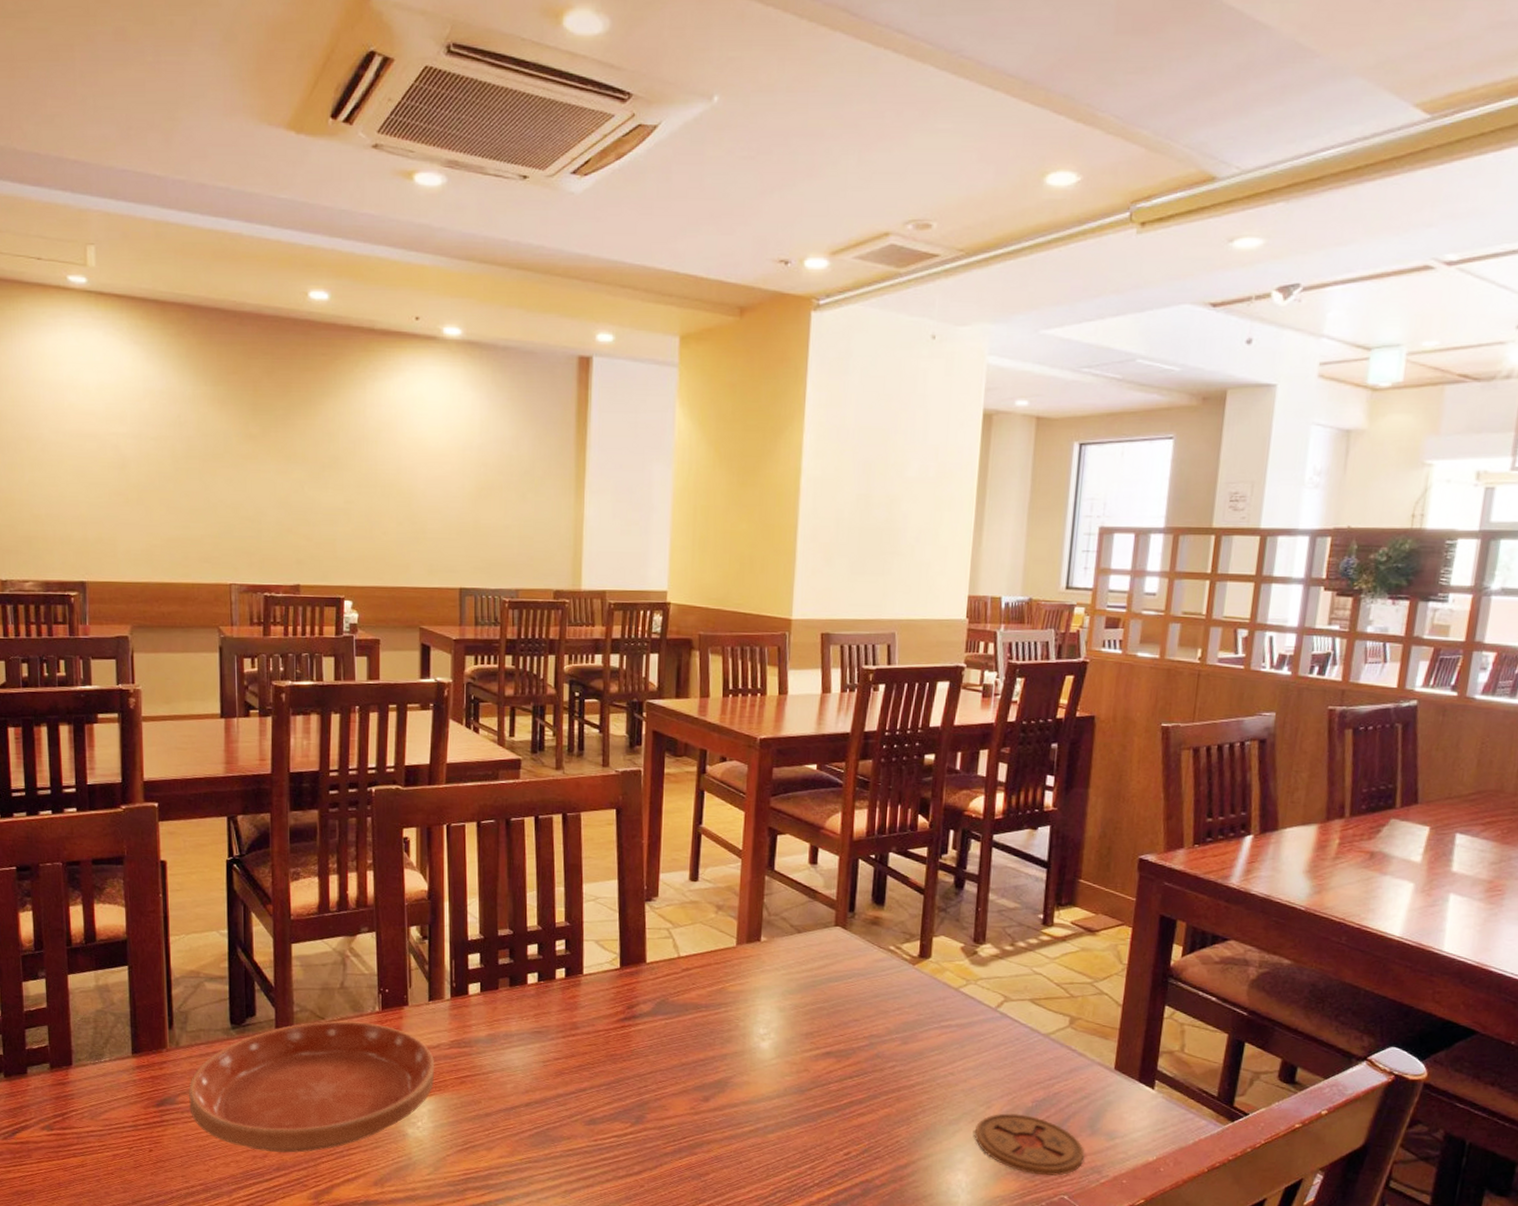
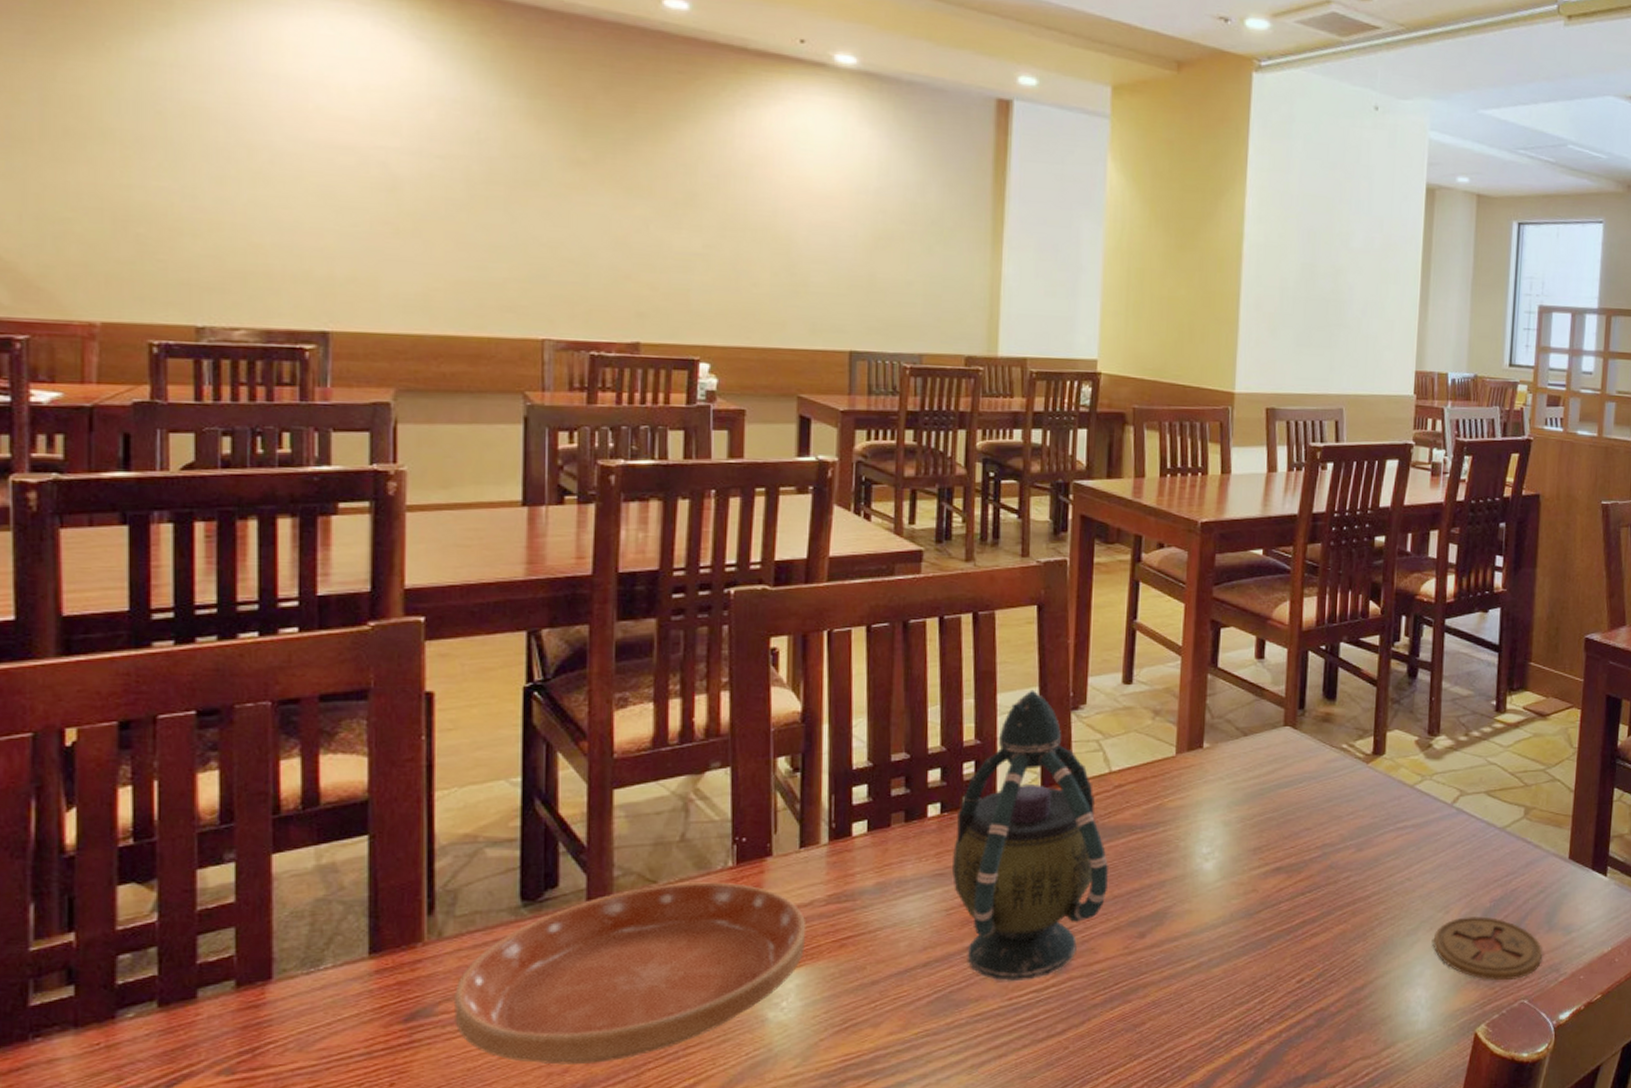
teapot: none [547,882,678,1127] -> present [951,690,1110,981]

